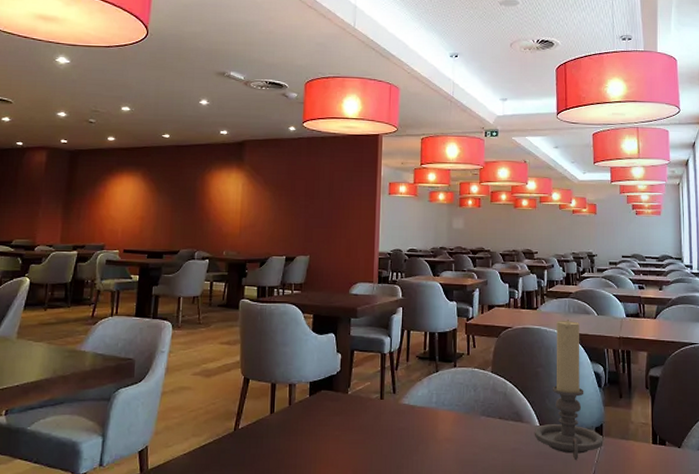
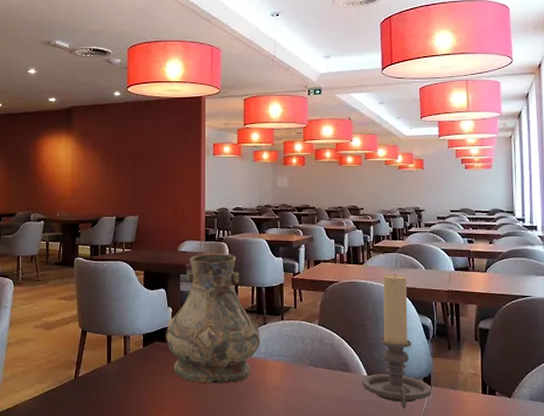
vase: none [334,296,432,436] -> present [166,253,261,384]

